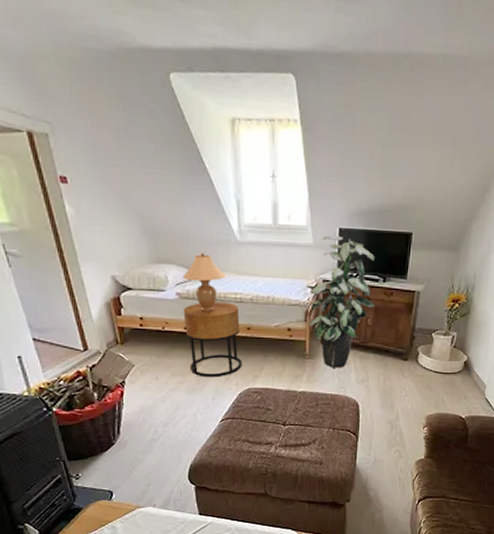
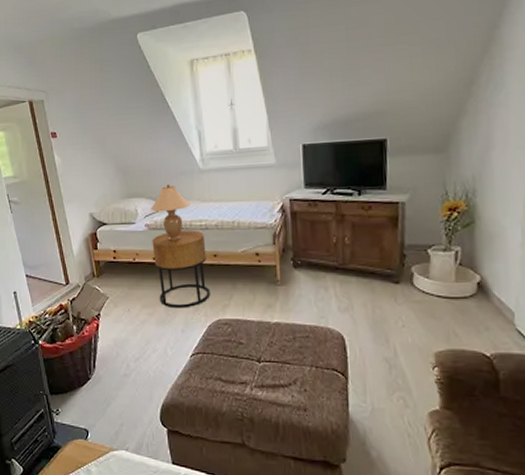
indoor plant: present [306,234,376,368] -> none [272,151,353,295]

